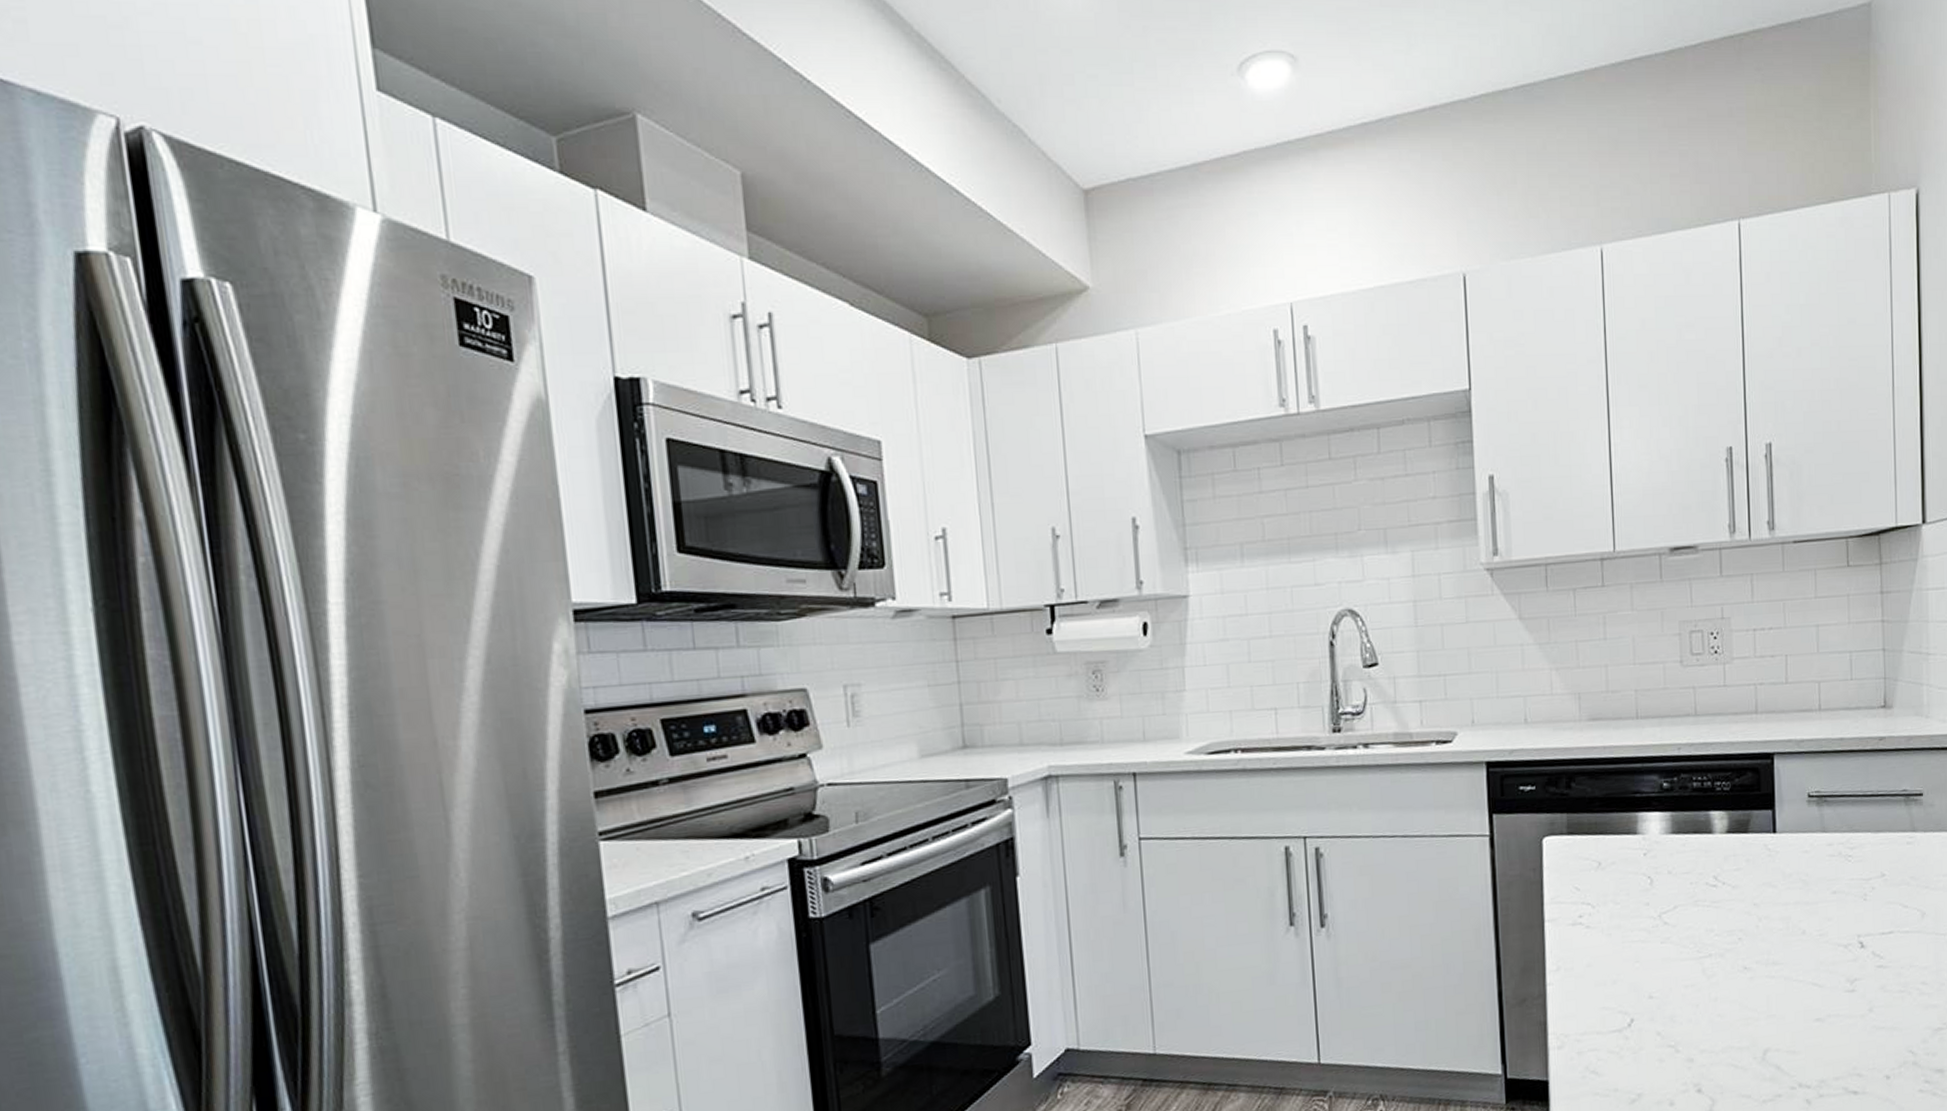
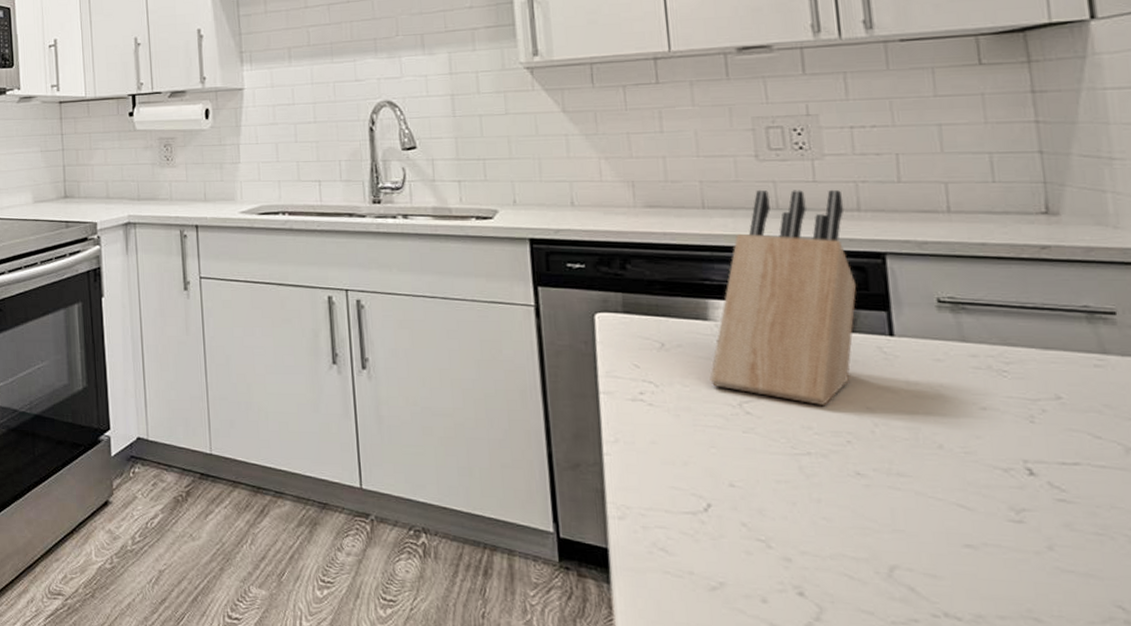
knife block: none [1637,693,1752,908] -> present [710,189,857,406]

